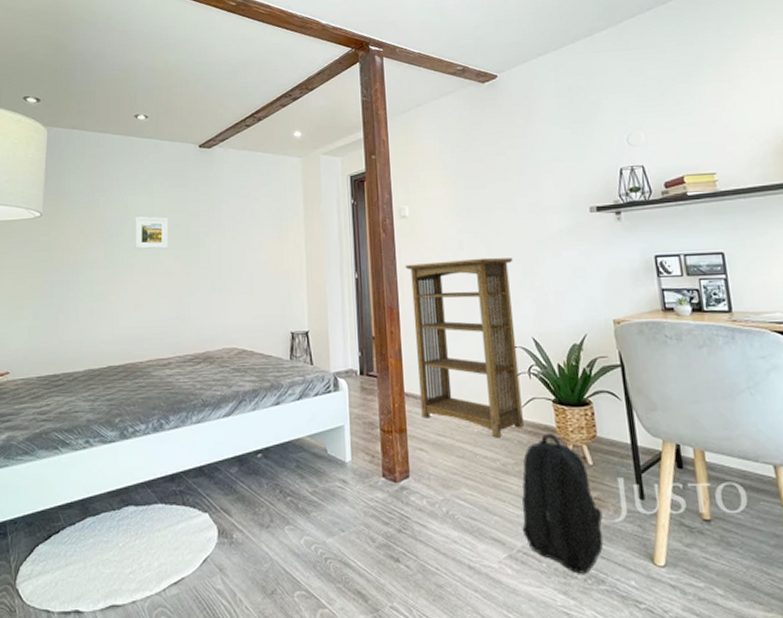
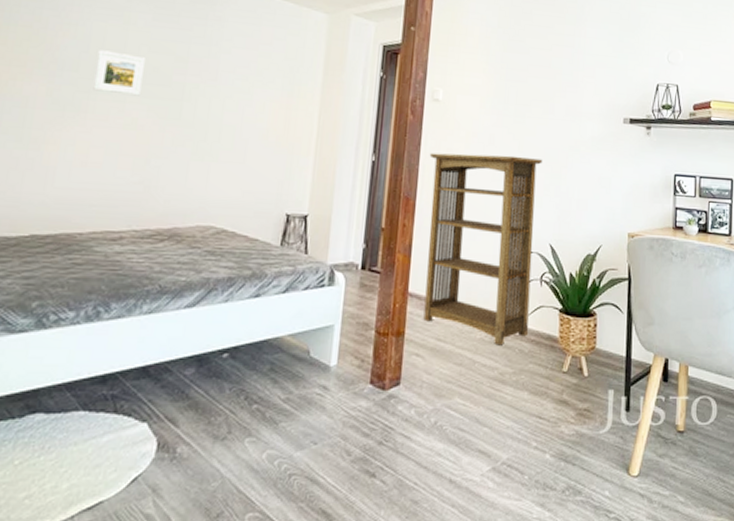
backpack: present [522,434,604,574] -> none [510,343,589,485]

